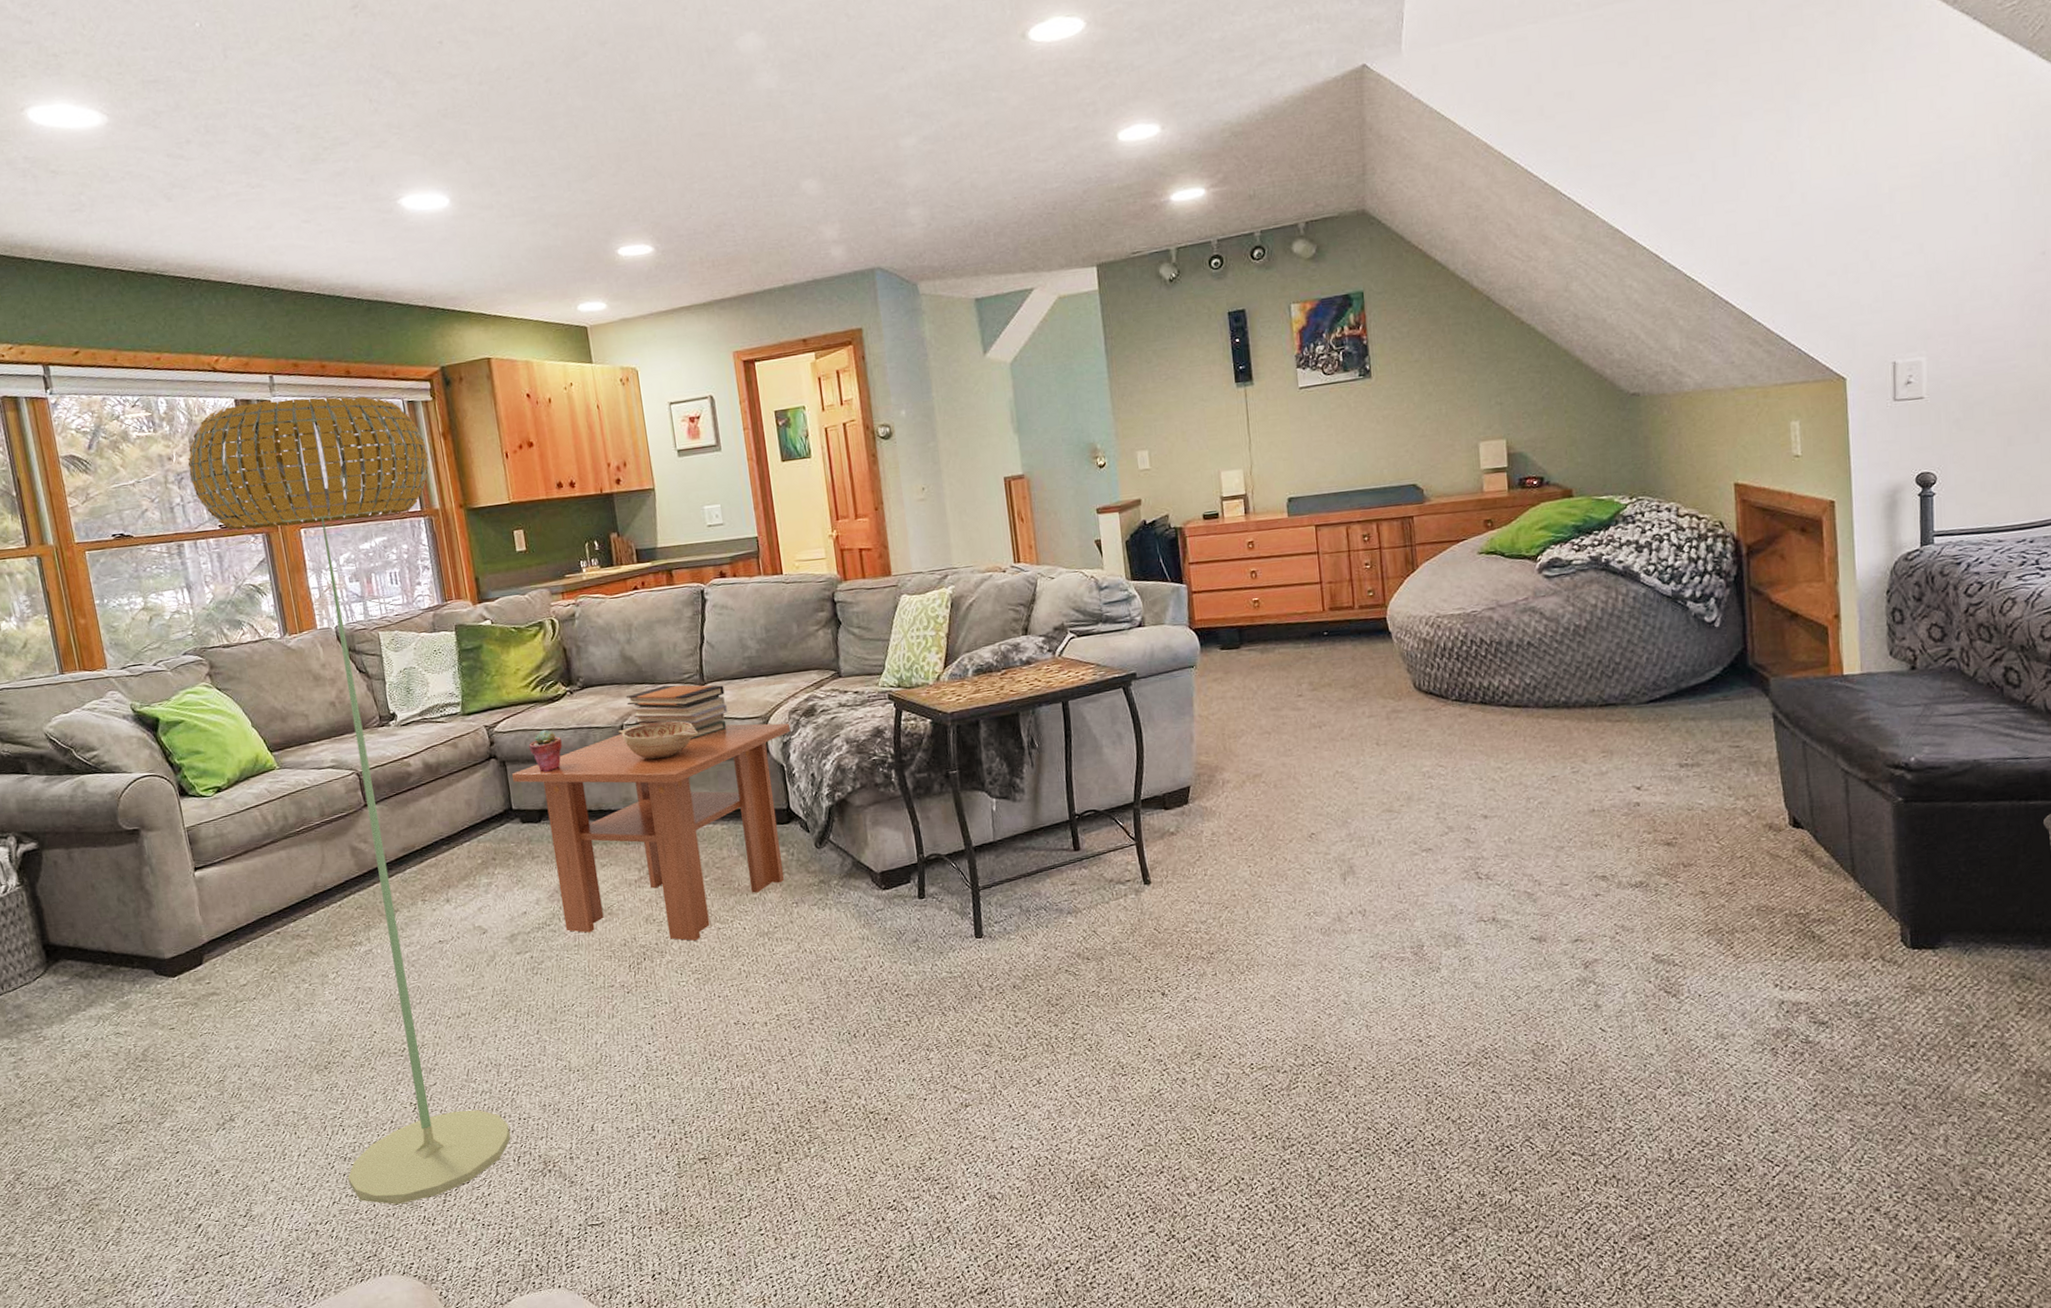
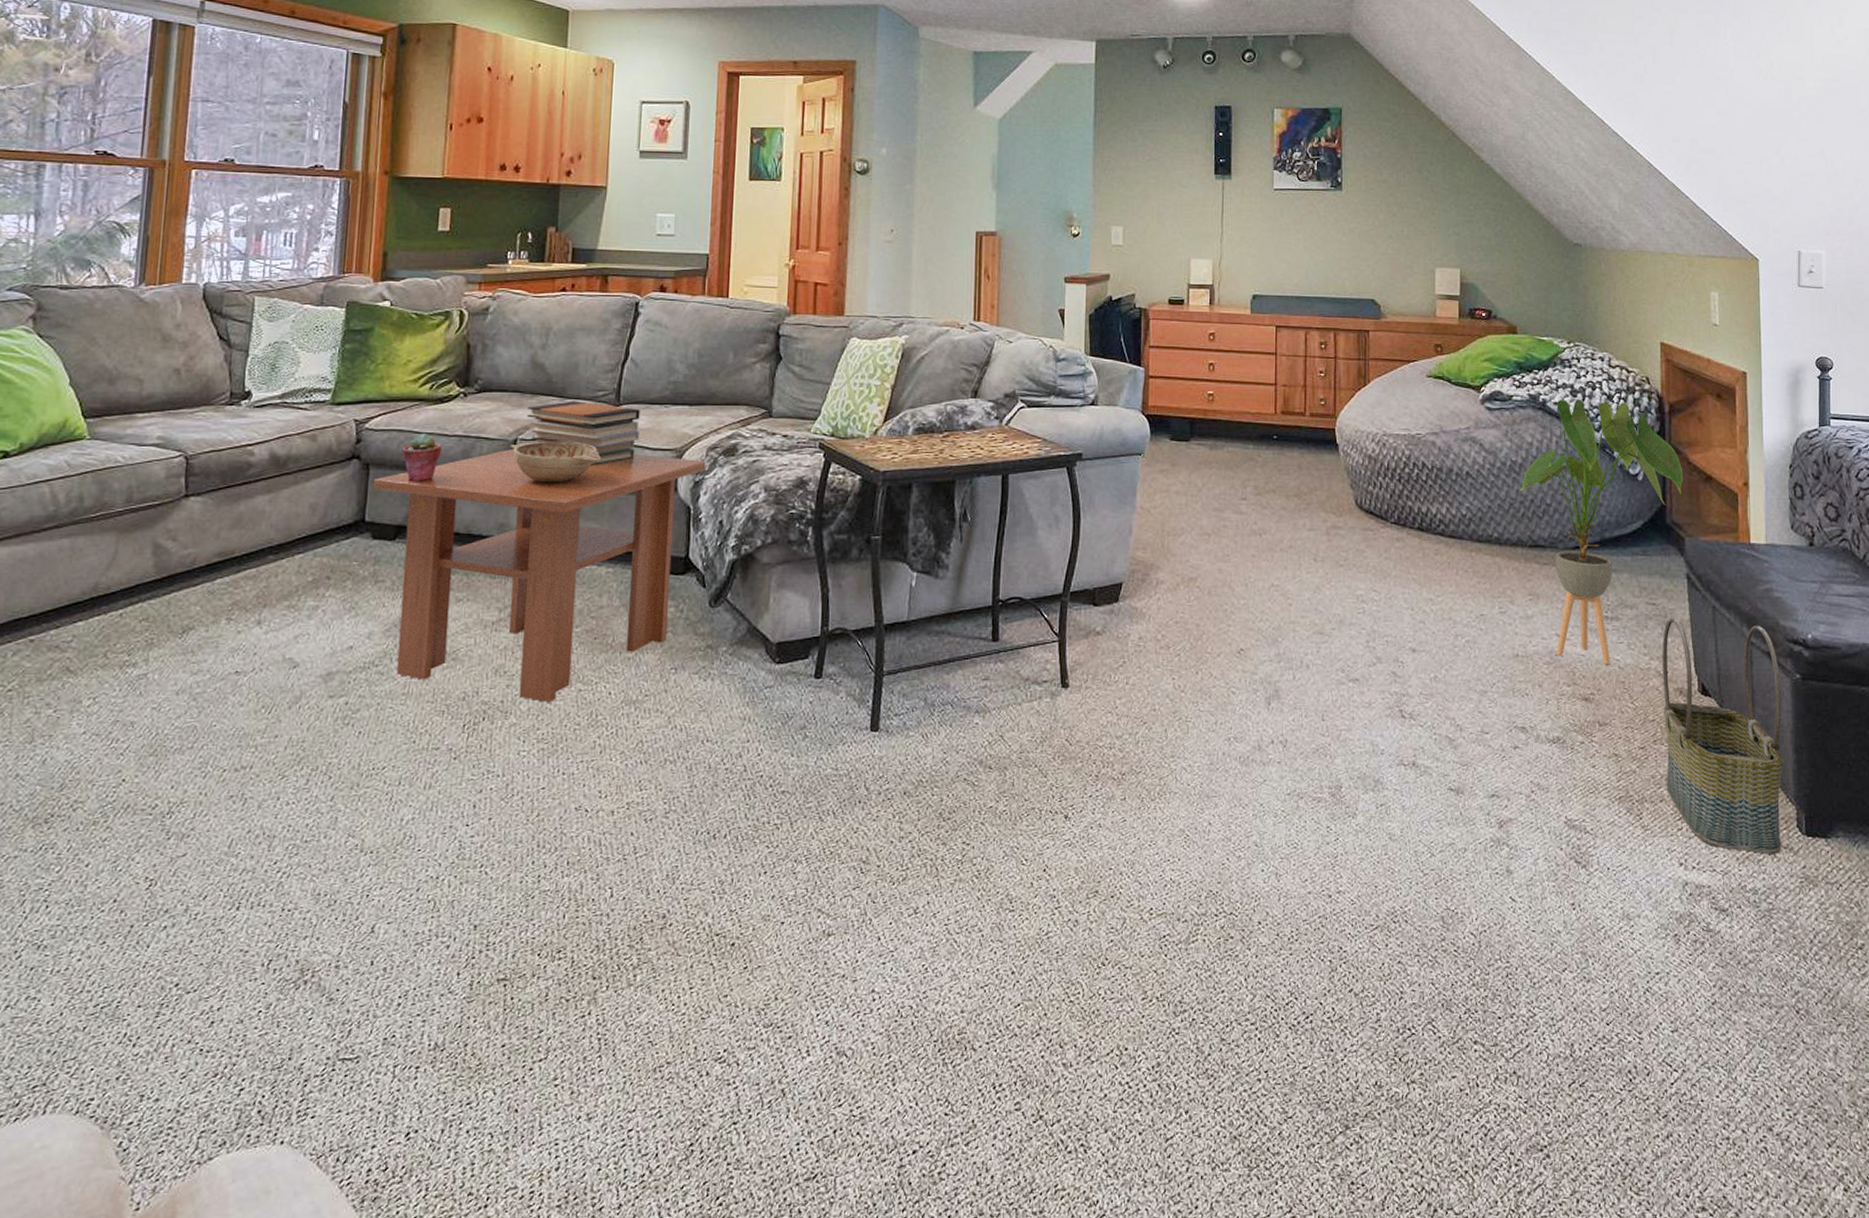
floor lamp: present [188,396,511,1205] -> none [34,25,362,1015]
house plant: none [1585,550,1766,809] -> present [1519,399,1683,663]
basket: none [1748,755,1885,970] -> present [1662,617,1783,855]

